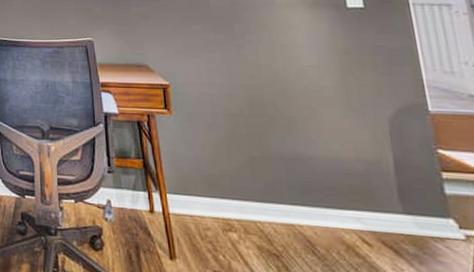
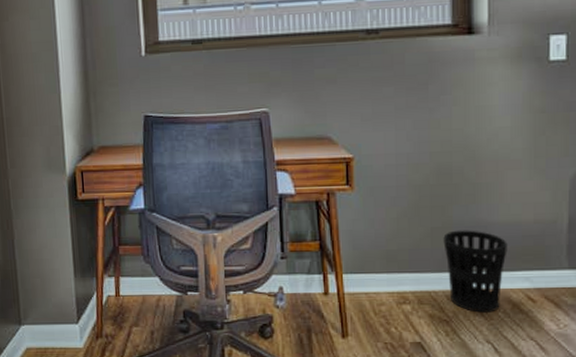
wastebasket: none [263,161,333,252] -> present [443,230,507,313]

